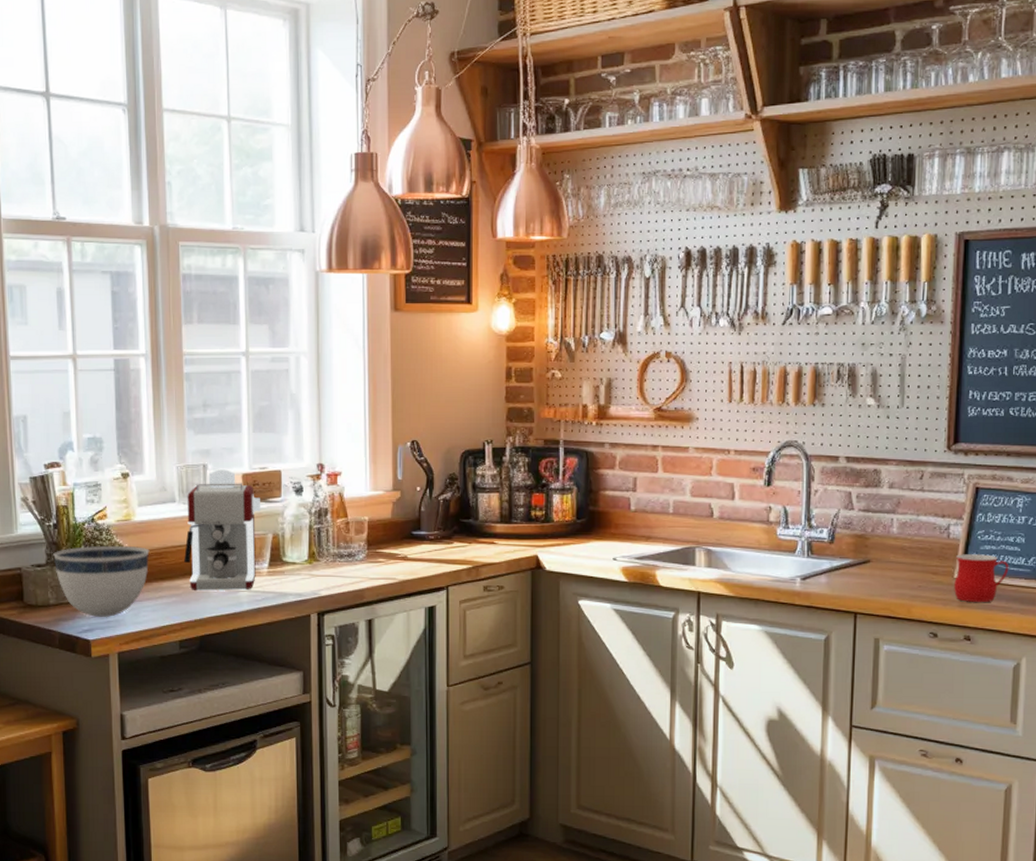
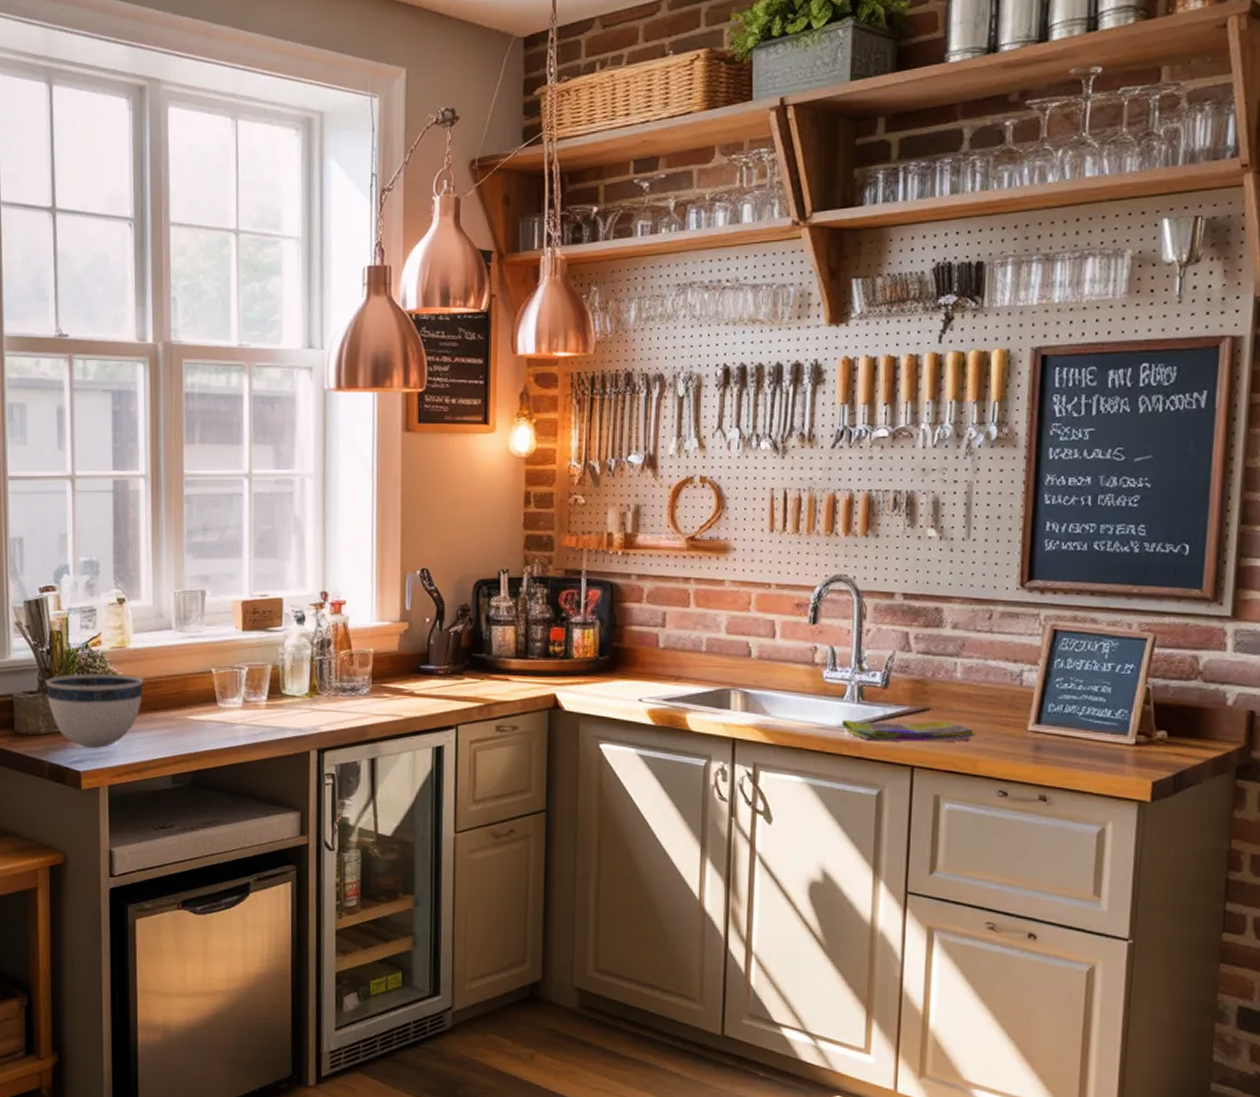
coffee maker: present [184,469,260,592] -> none [179,596,260,725]
dish towel: none [793,571,912,592] -> present [841,720,978,743]
mug: present [954,554,1009,603] -> none [1027,704,1093,759]

